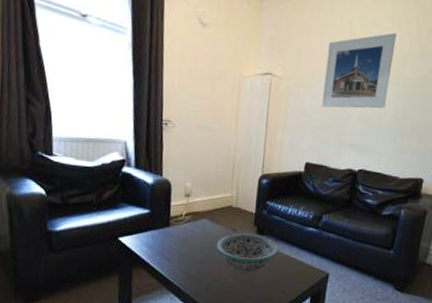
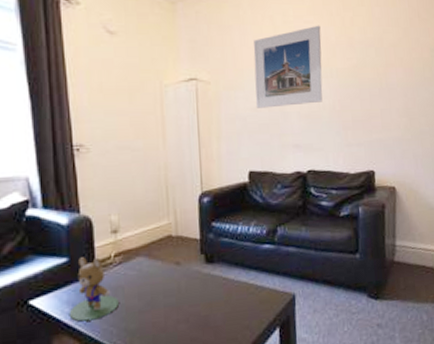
teddy bear: none [146,211,184,261] -> present [69,257,119,322]
decorative bowl: present [216,233,279,274] -> none [158,263,234,315]

